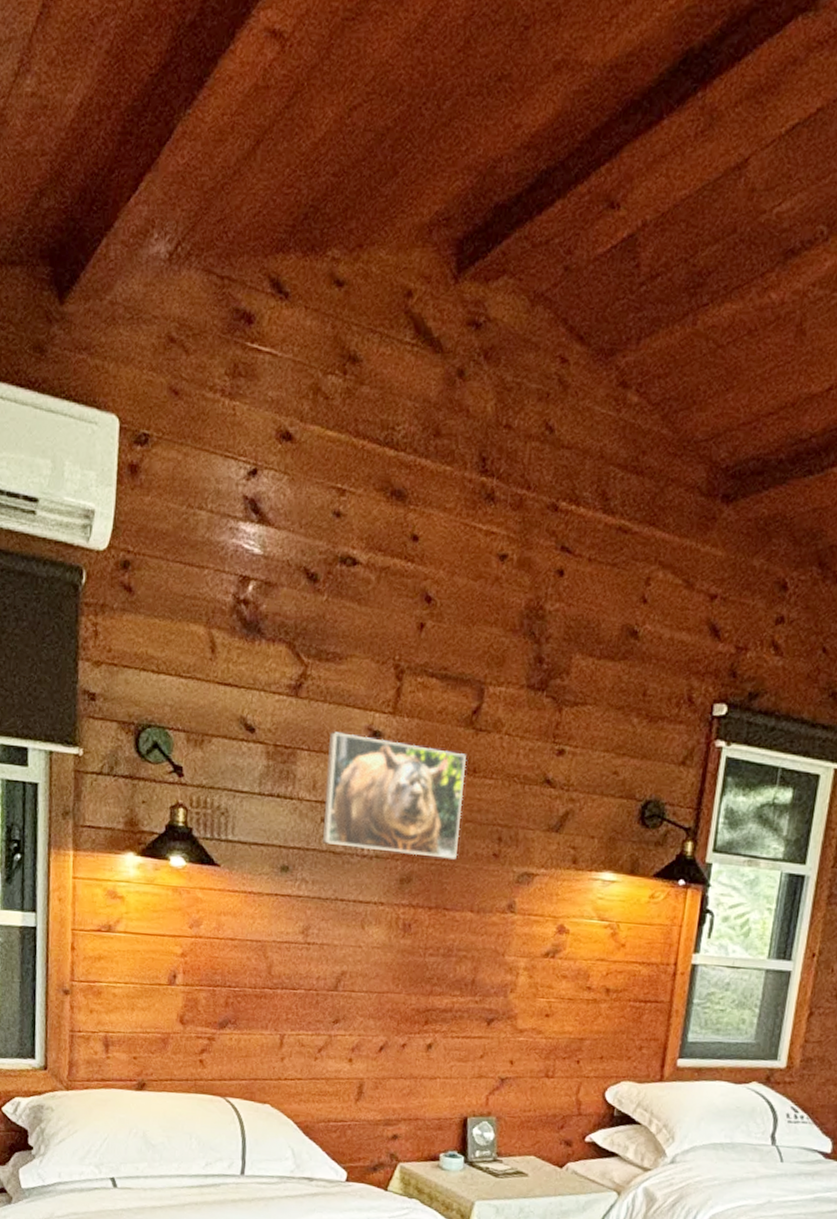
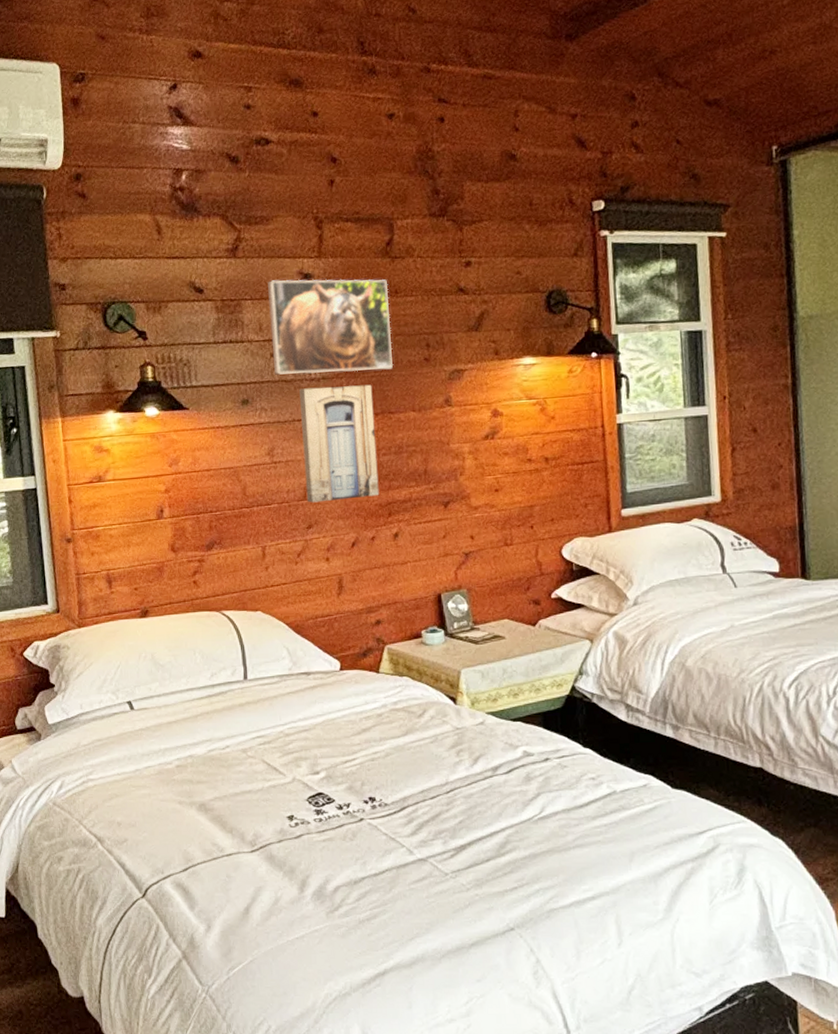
wall art: none [337,864,430,1000] -> present [299,384,379,503]

